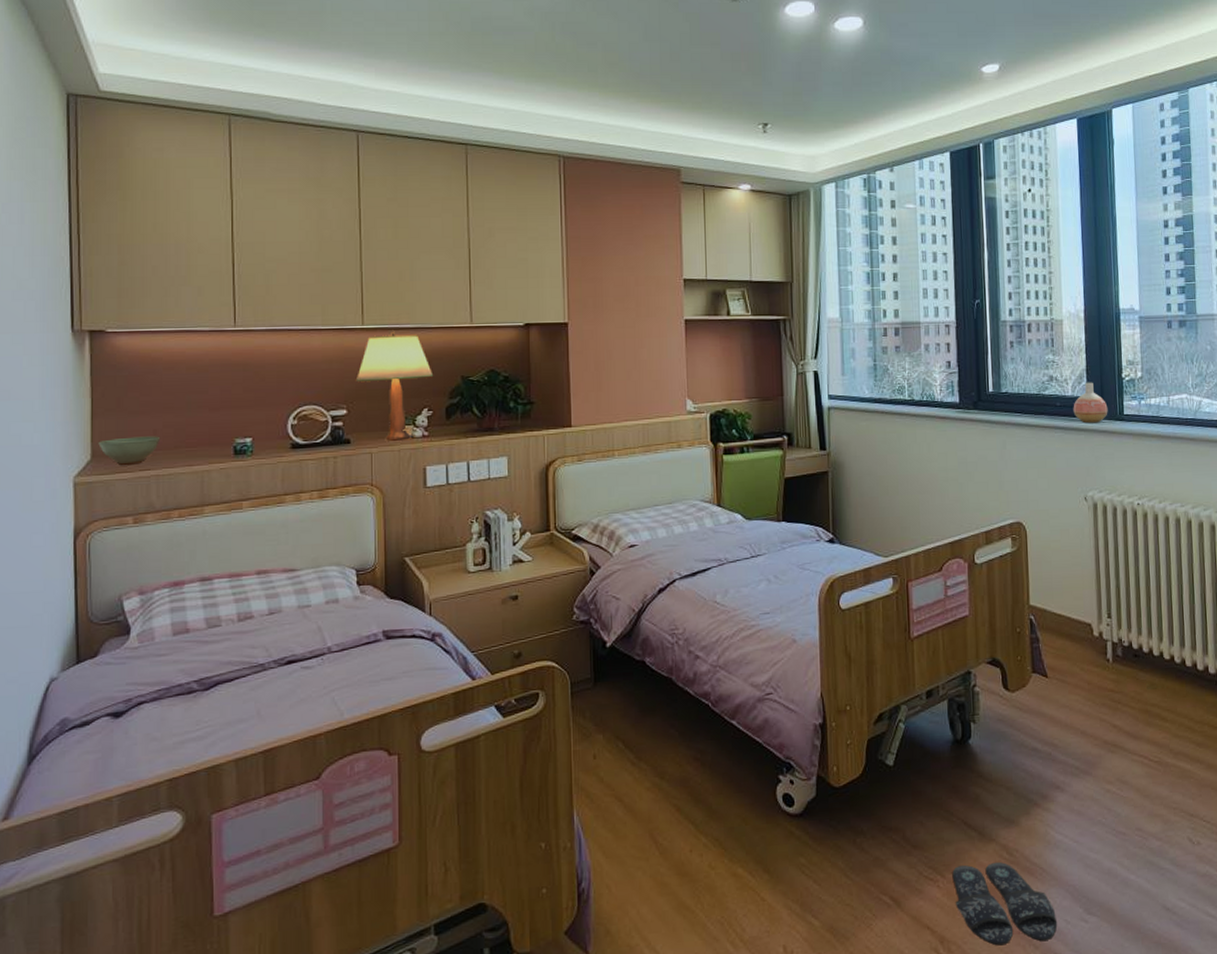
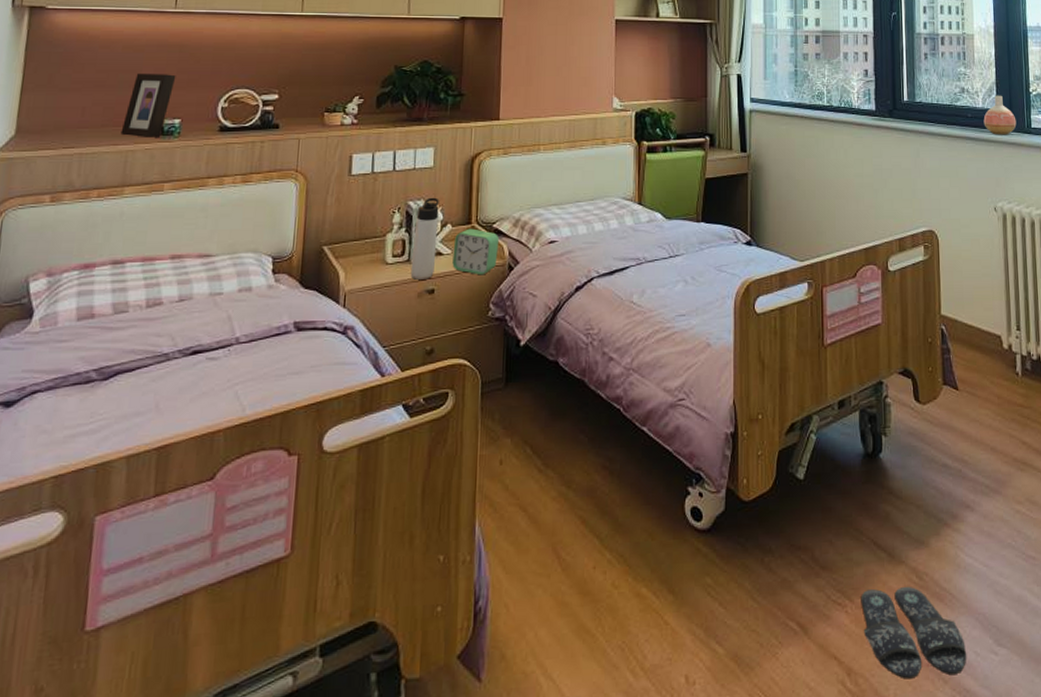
bowl: present [98,436,161,466] -> none [24,114,89,143]
picture frame: none [194,393,243,457] -> present [120,73,176,137]
table lamp: present [357,331,434,441] -> none [291,19,368,127]
thermos bottle: none [493,506,517,587] -> present [410,197,439,280]
alarm clock: none [534,535,579,581] -> present [452,228,500,275]

